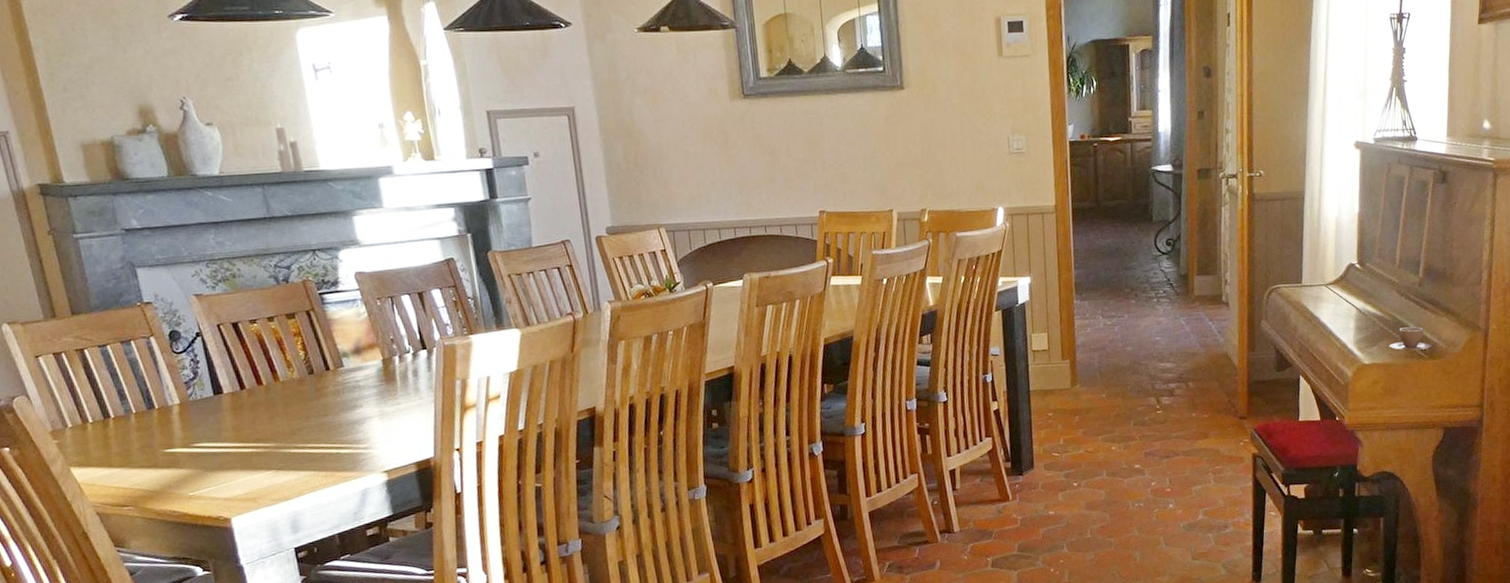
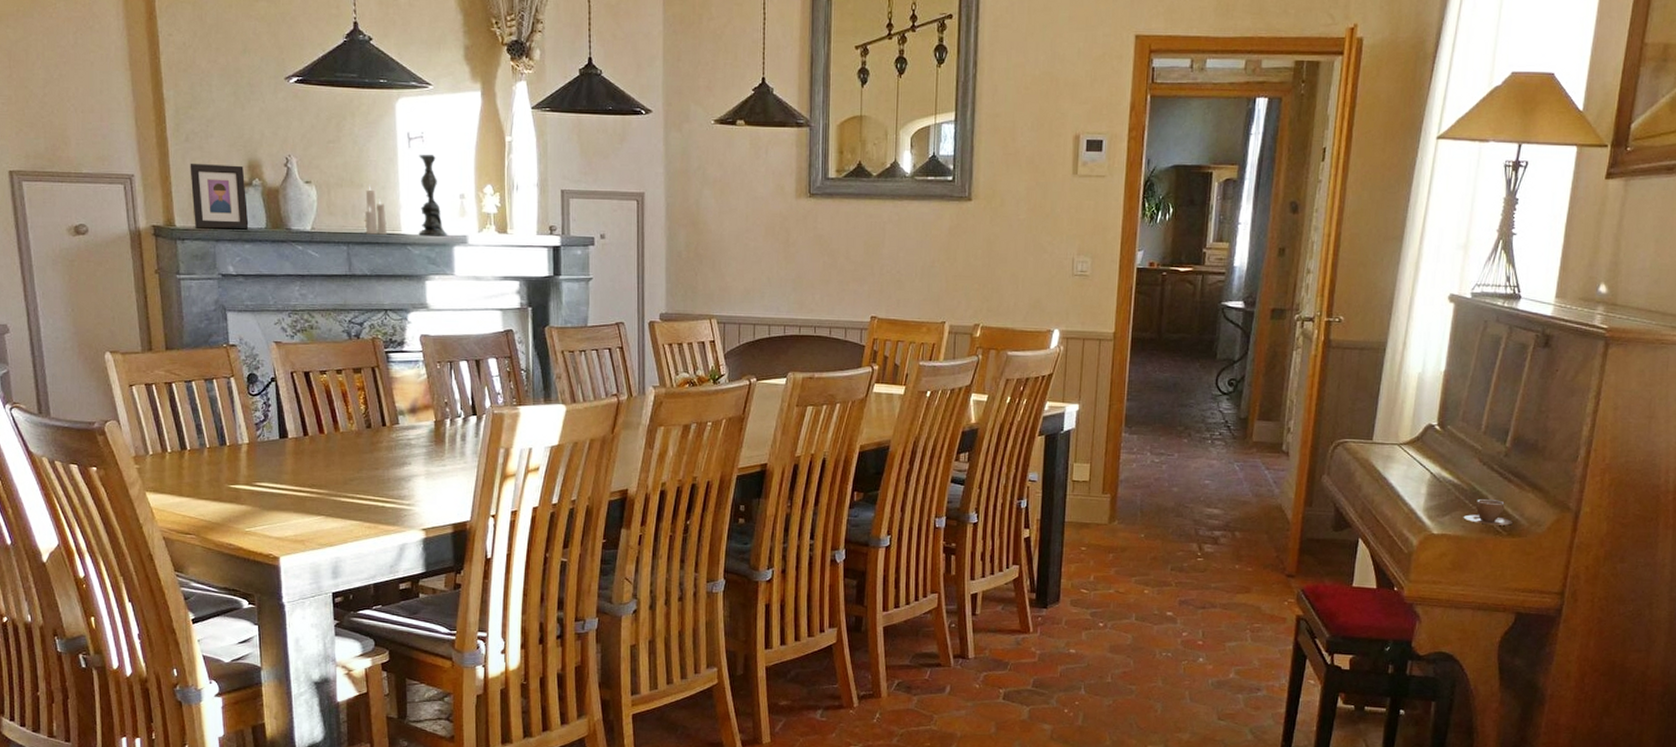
picture frame: none [72,112,149,184] -> present [190,164,249,231]
candlestick: none [328,85,373,170] -> present [418,154,449,238]

